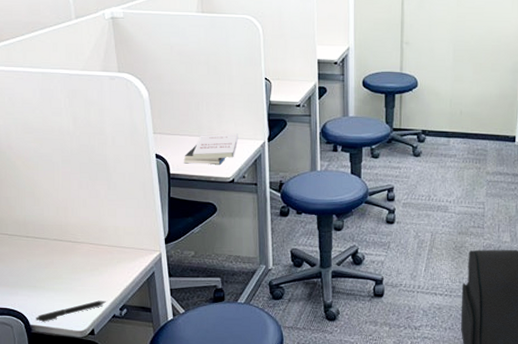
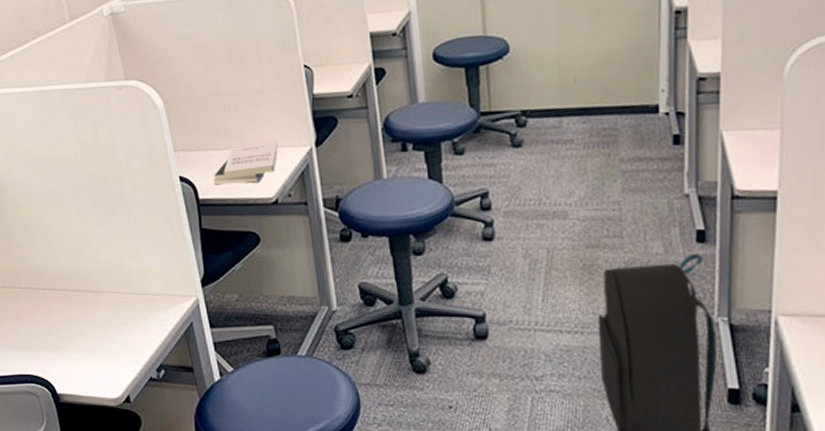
pen: present [36,300,107,322] -> none [63,360,141,389]

